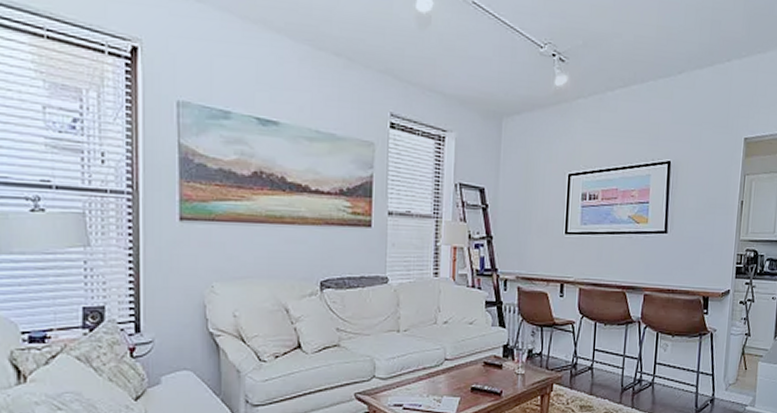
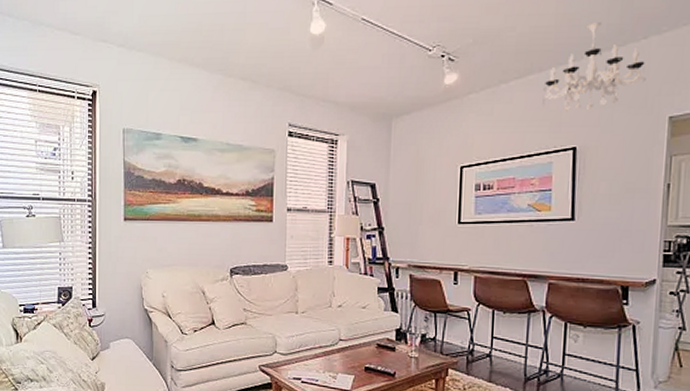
chandelier: none [643,39,728,125] -> present [542,22,646,111]

